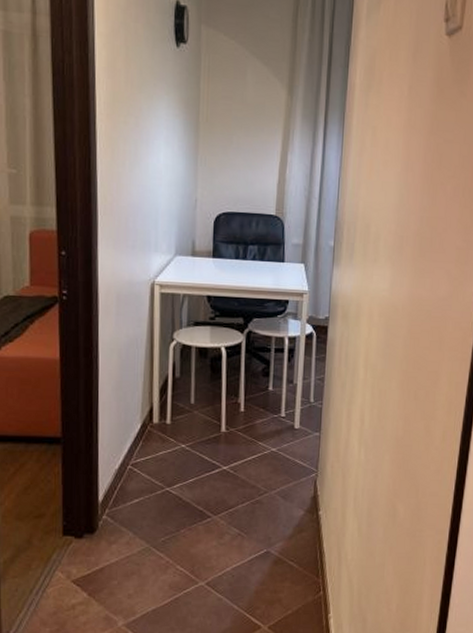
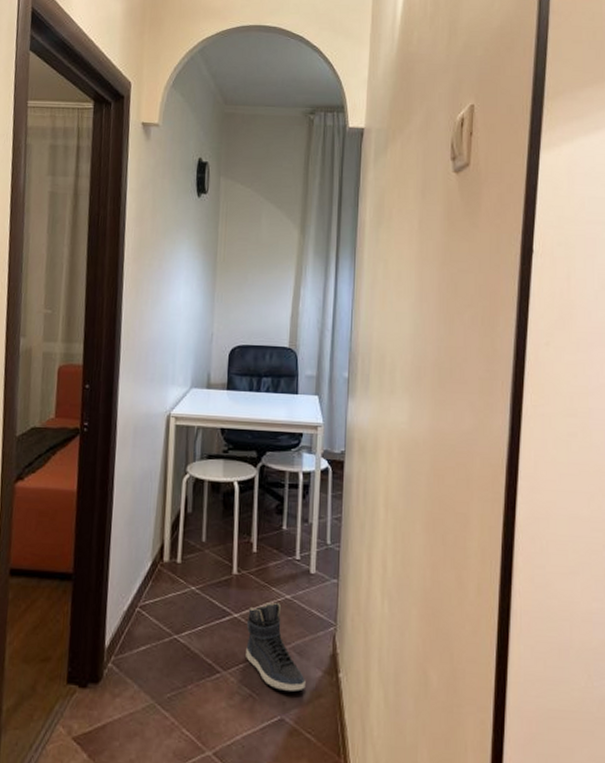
sneaker: none [234,455,289,530] -> present [246,603,306,693]

